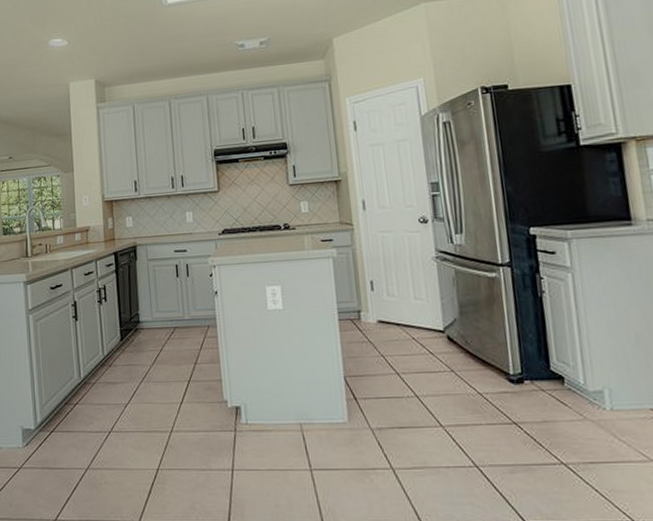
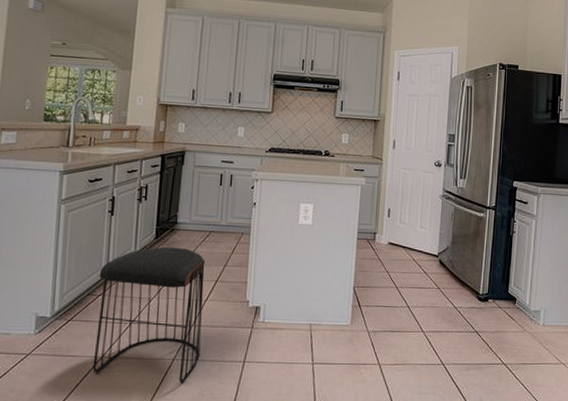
stool: none [73,347,185,496] -> present [92,246,206,384]

